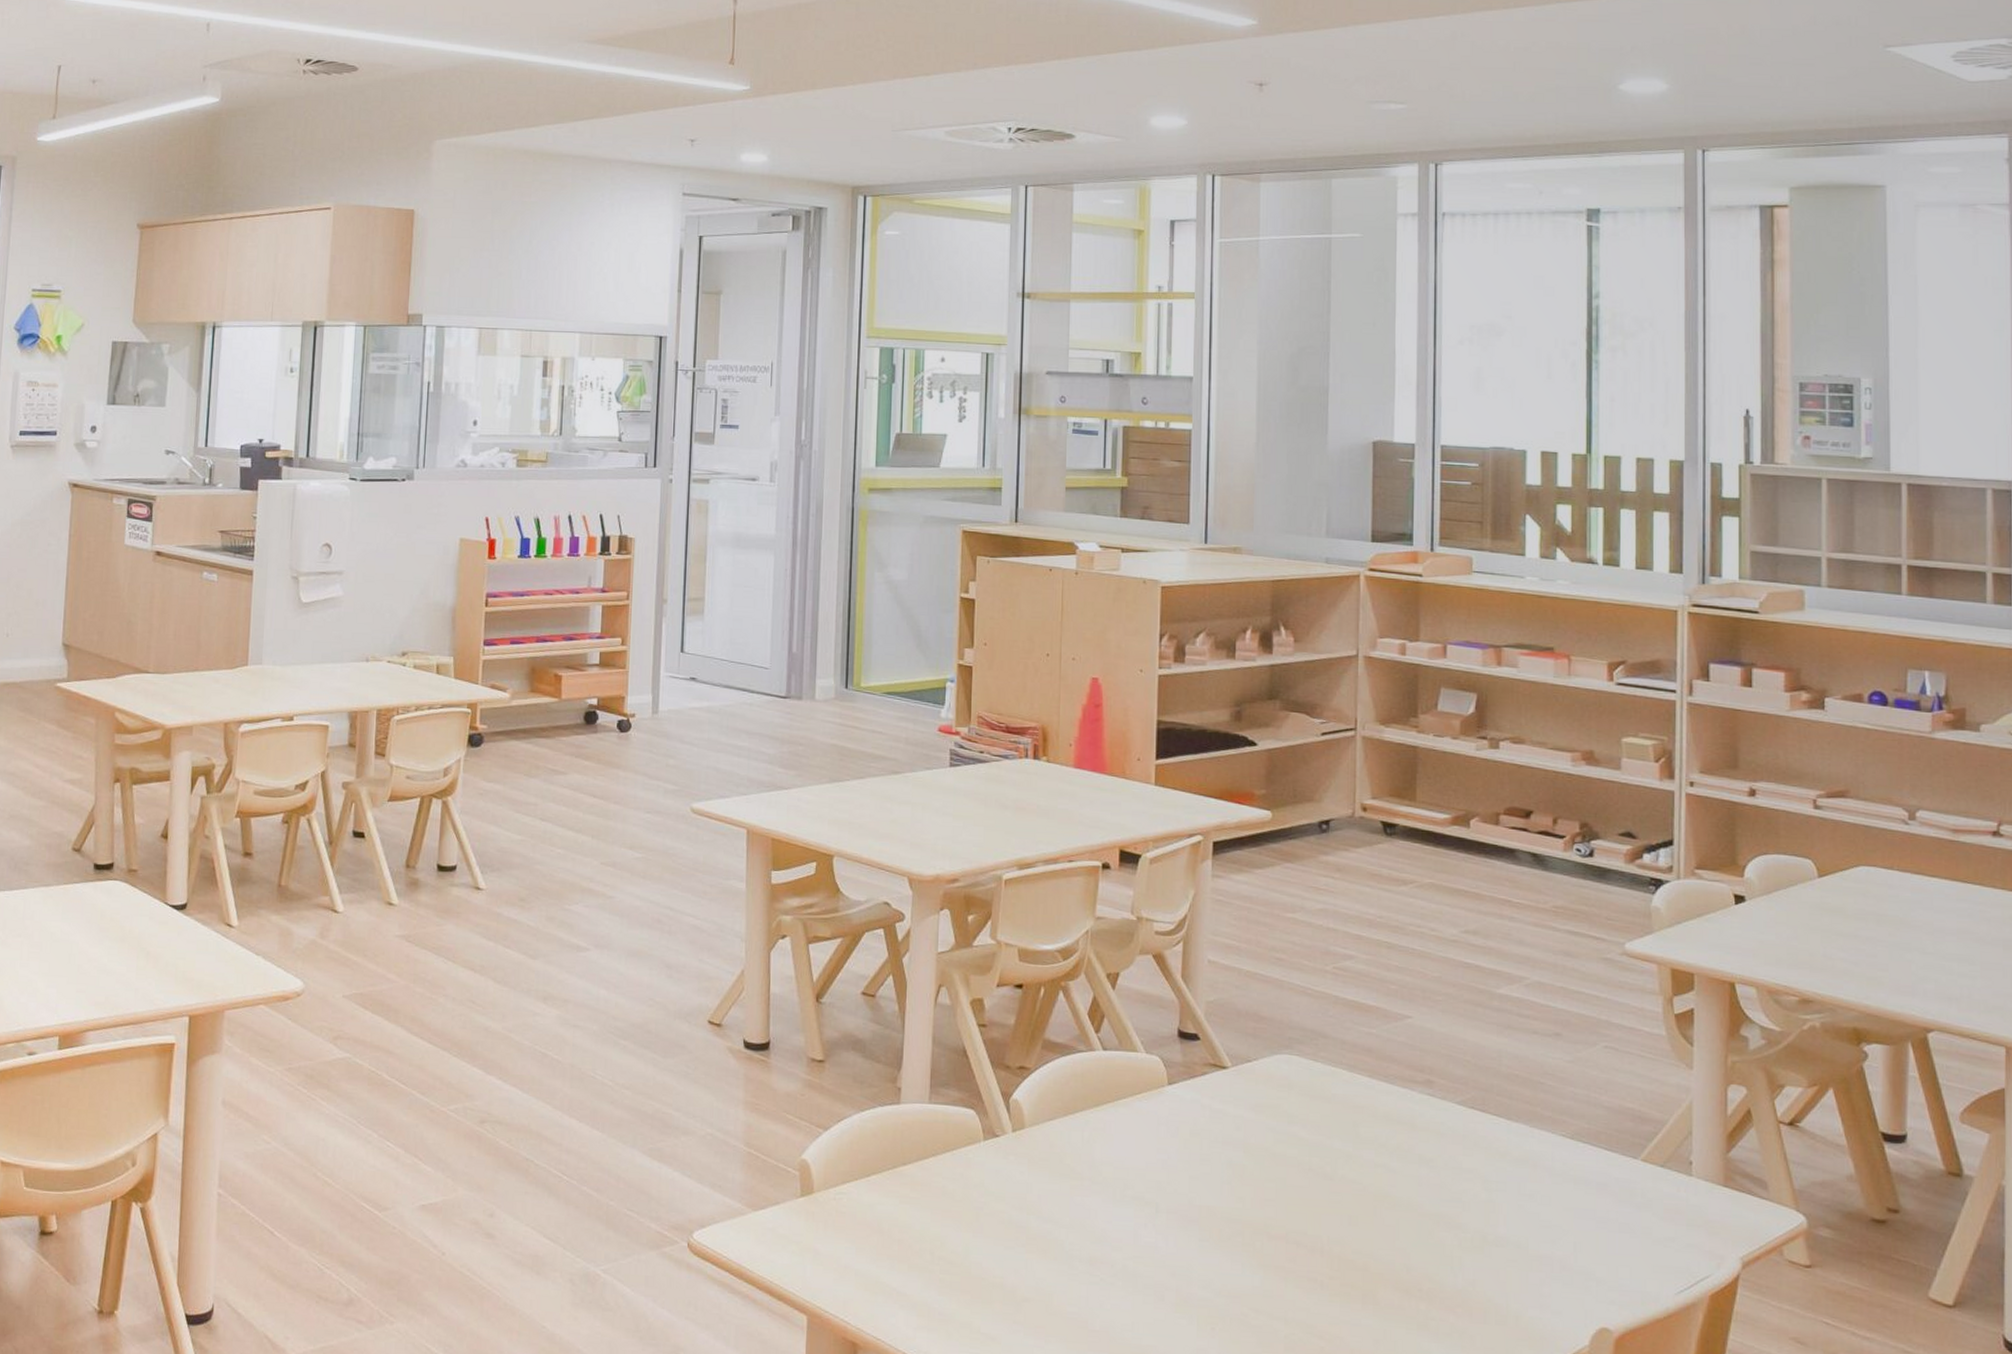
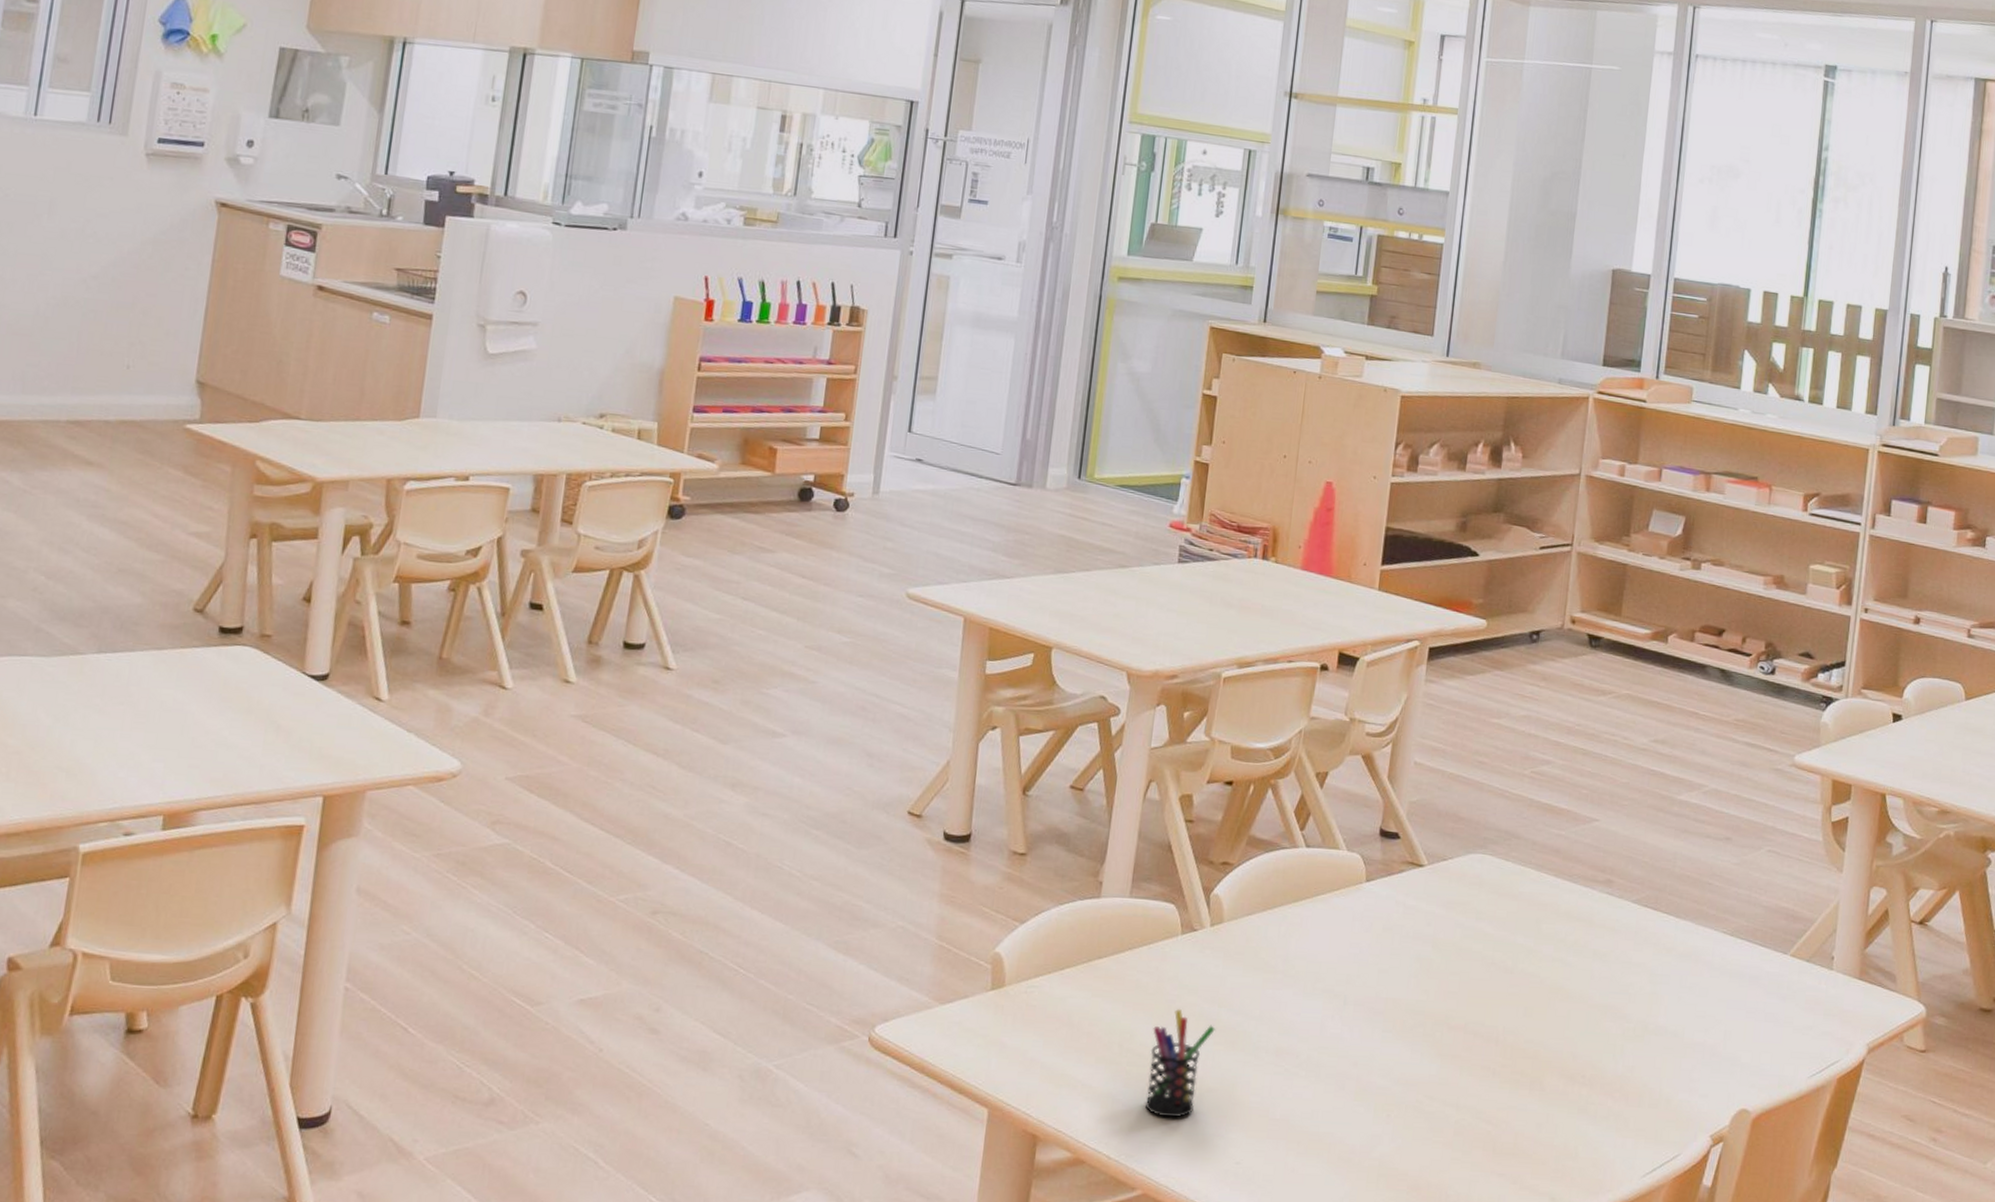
pen holder: none [961,1215,1026,1328] -> present [1145,1008,1215,1118]

